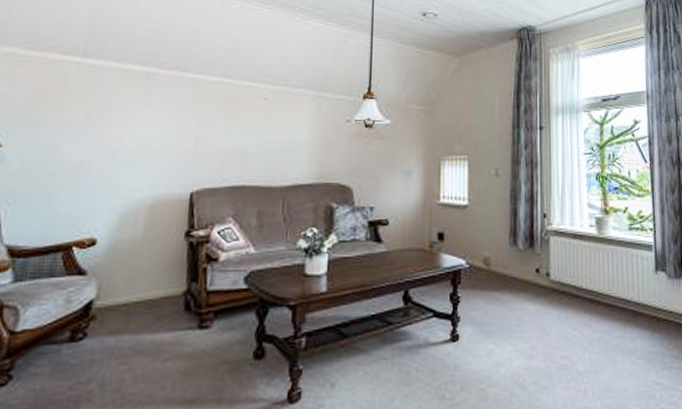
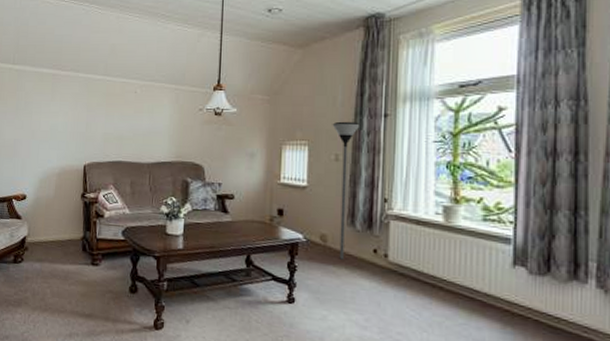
floor lamp: none [491,134,518,284] -> present [332,121,361,260]

